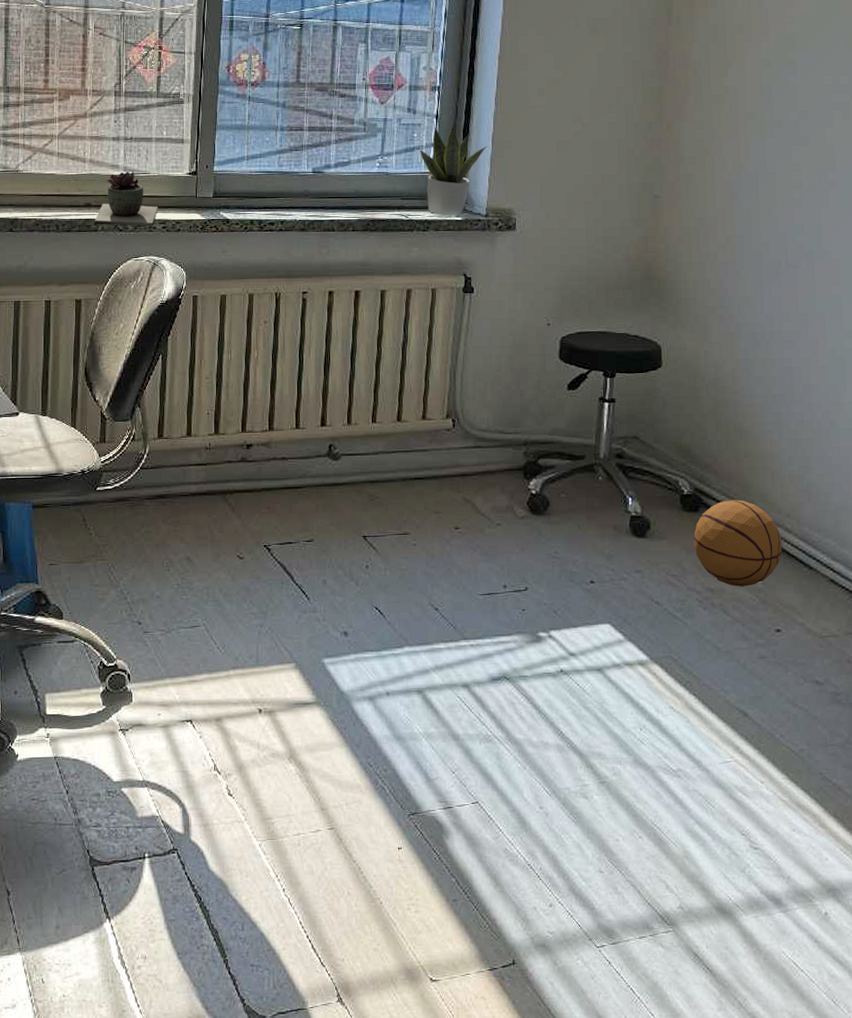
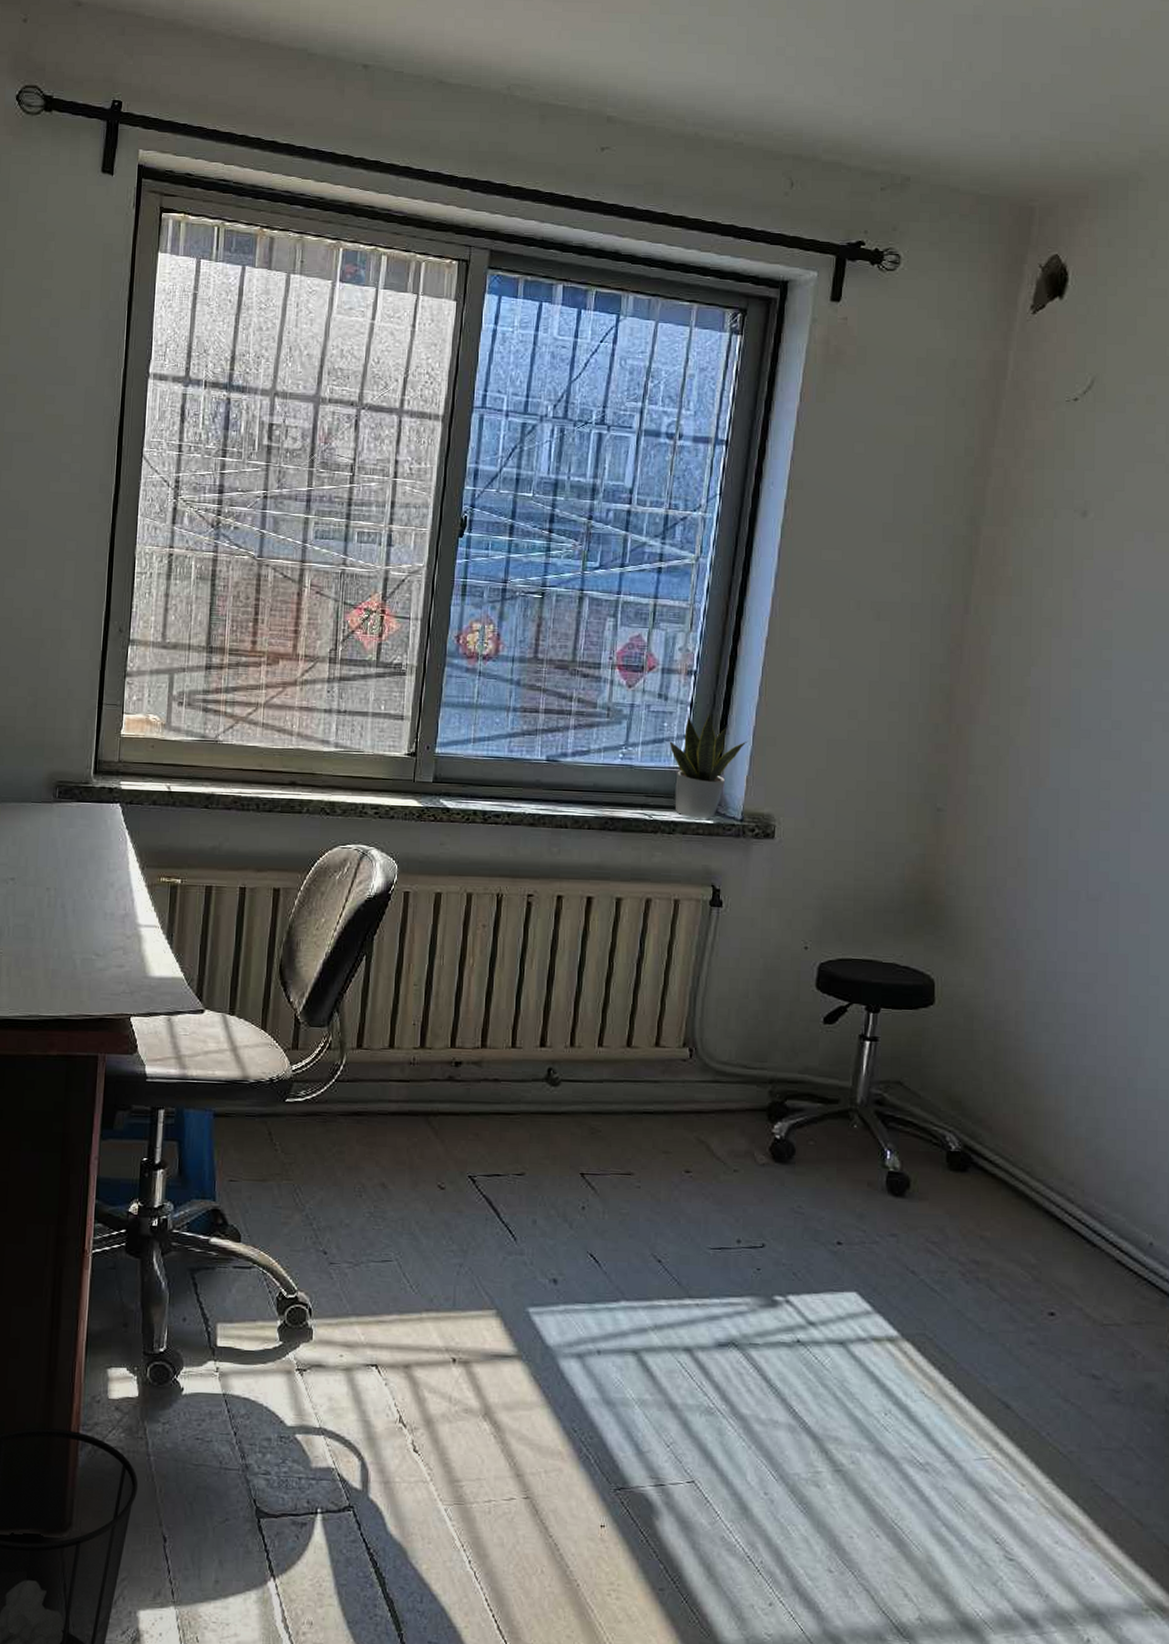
succulent plant: present [94,171,159,227] -> none [298,748,372,812]
basketball: present [694,500,783,587] -> none [960,1161,1063,1261]

